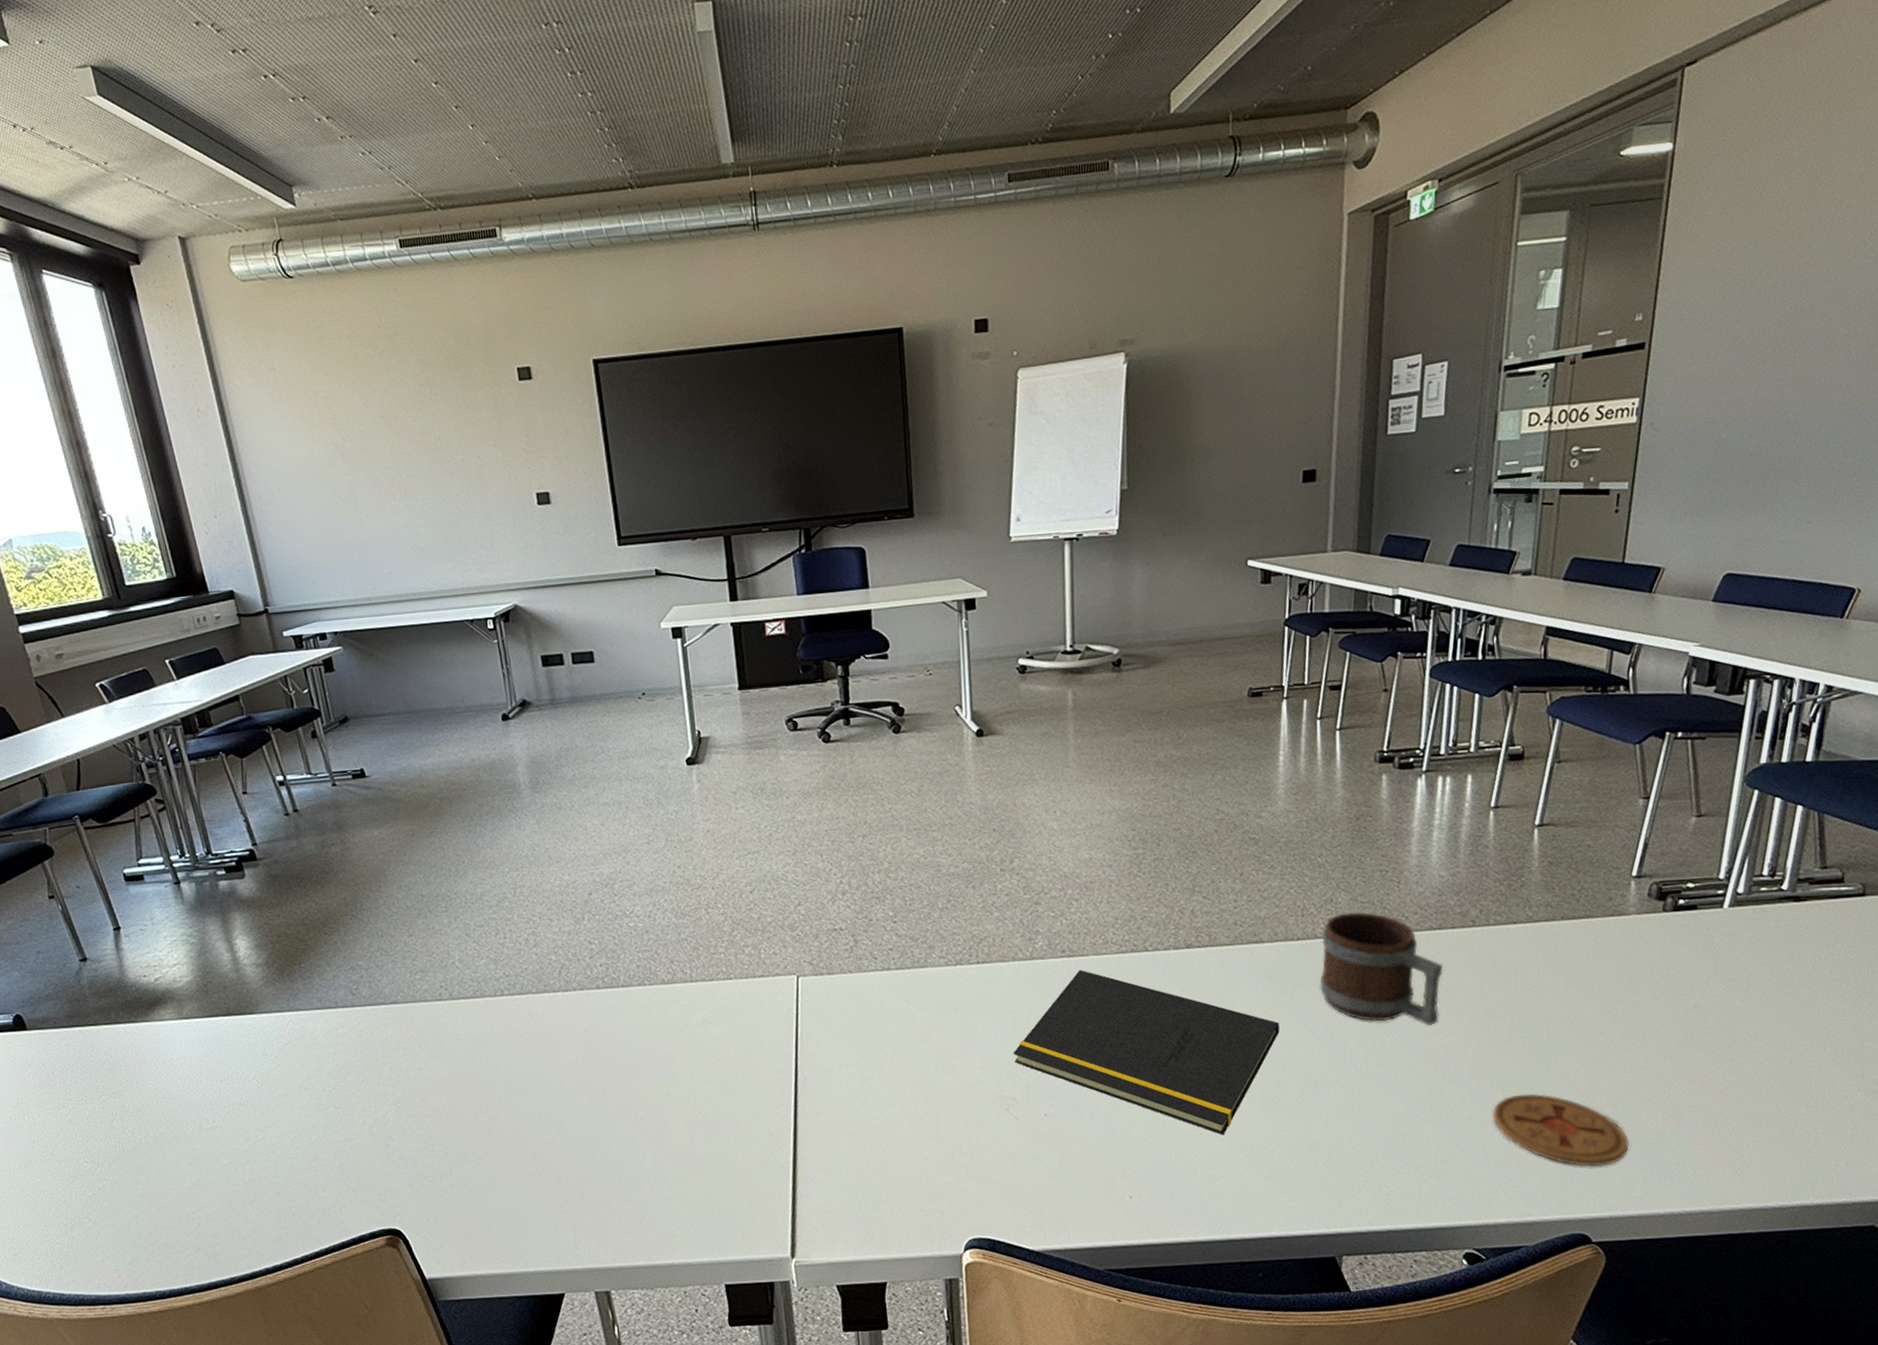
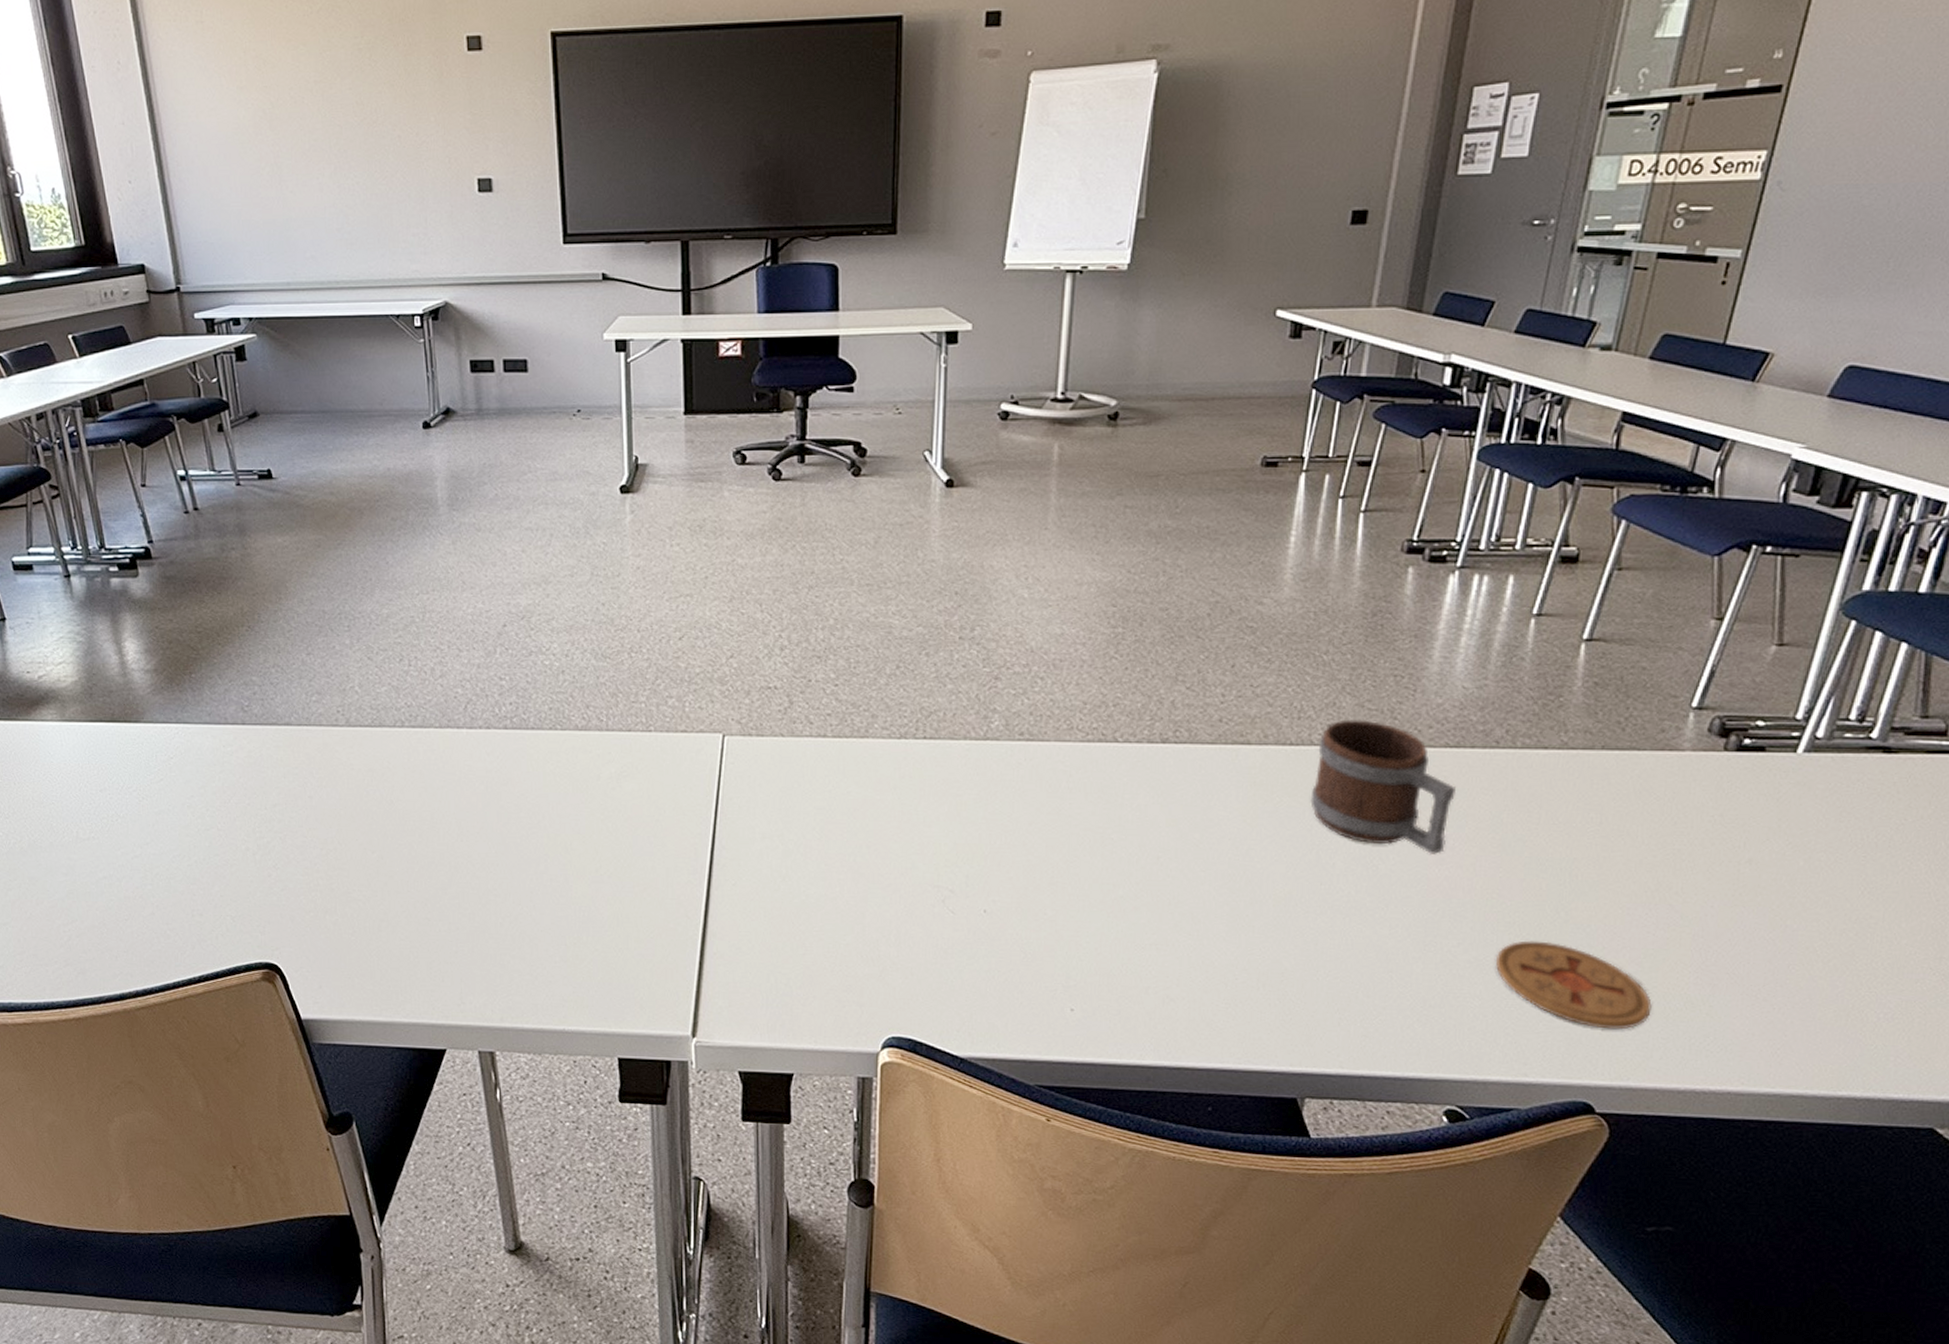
notepad: present [1013,970,1280,1135] -> none [955,756,1259,953]

